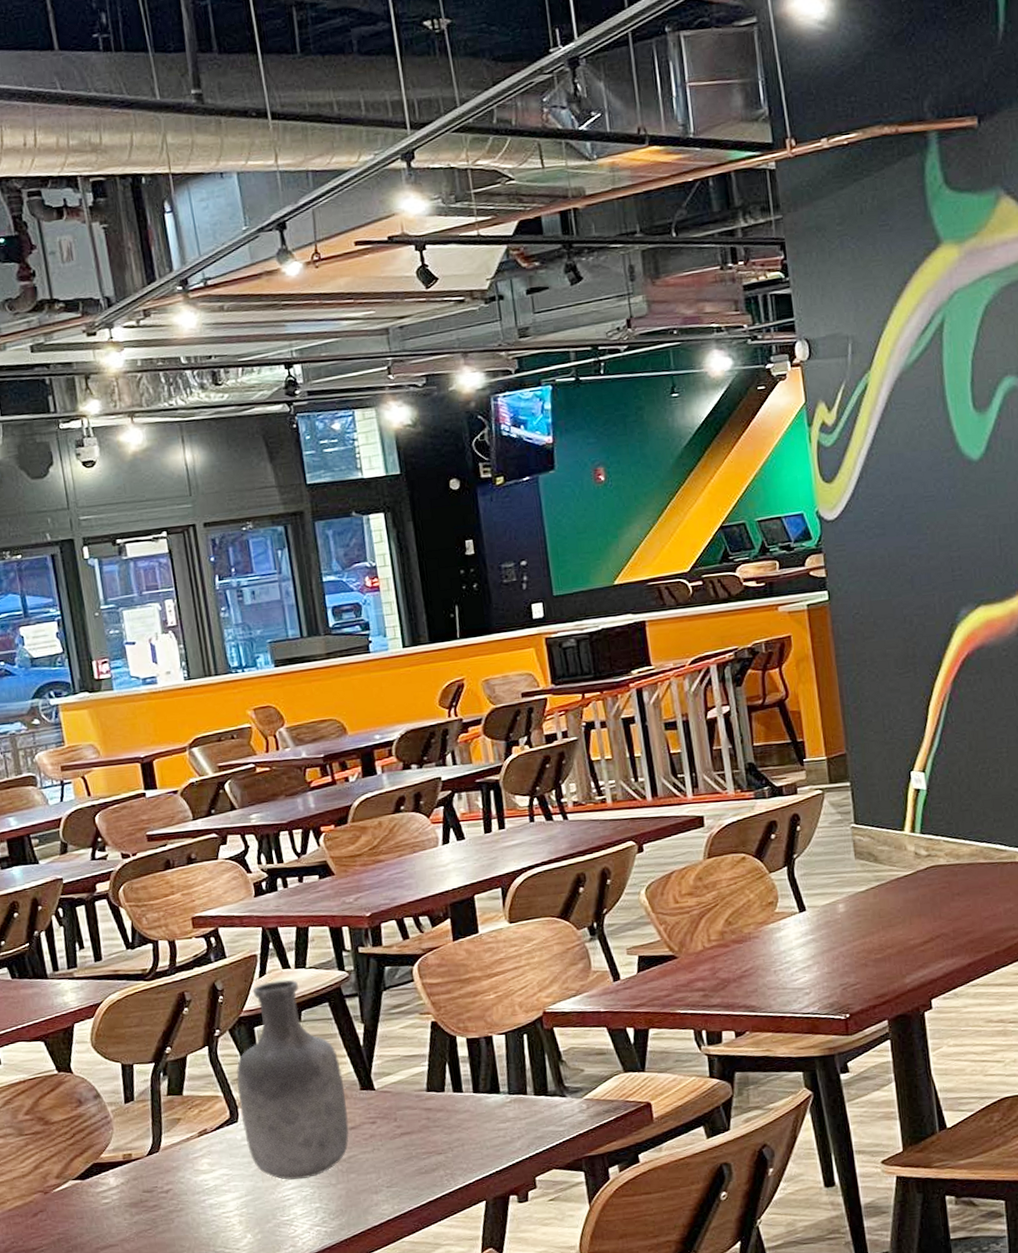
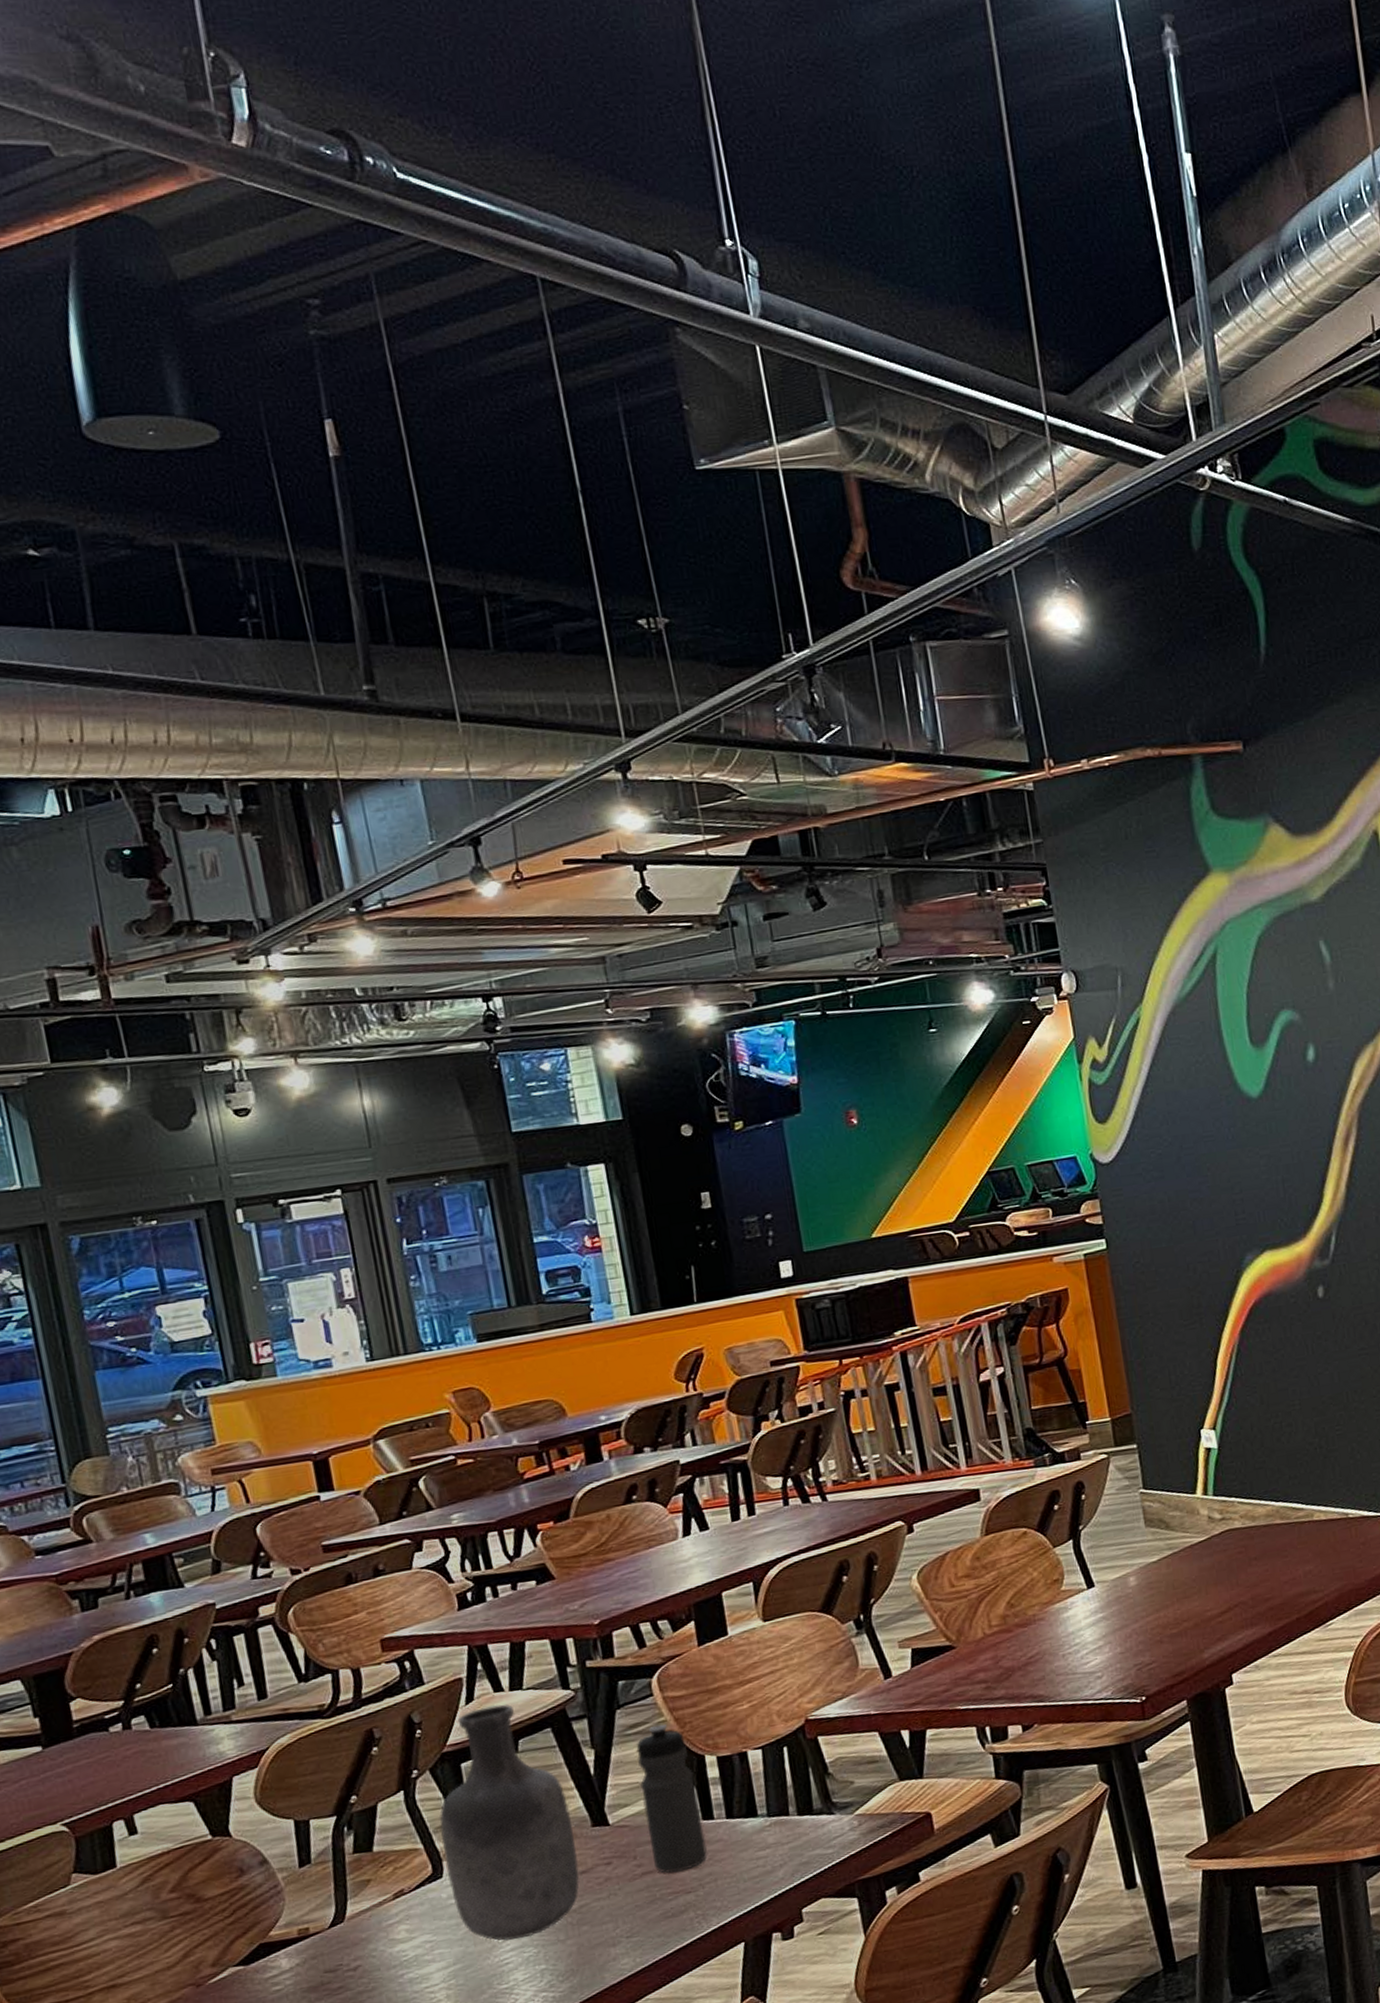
water bottle: none [398,1006,456,1136] -> present [636,1724,708,1873]

